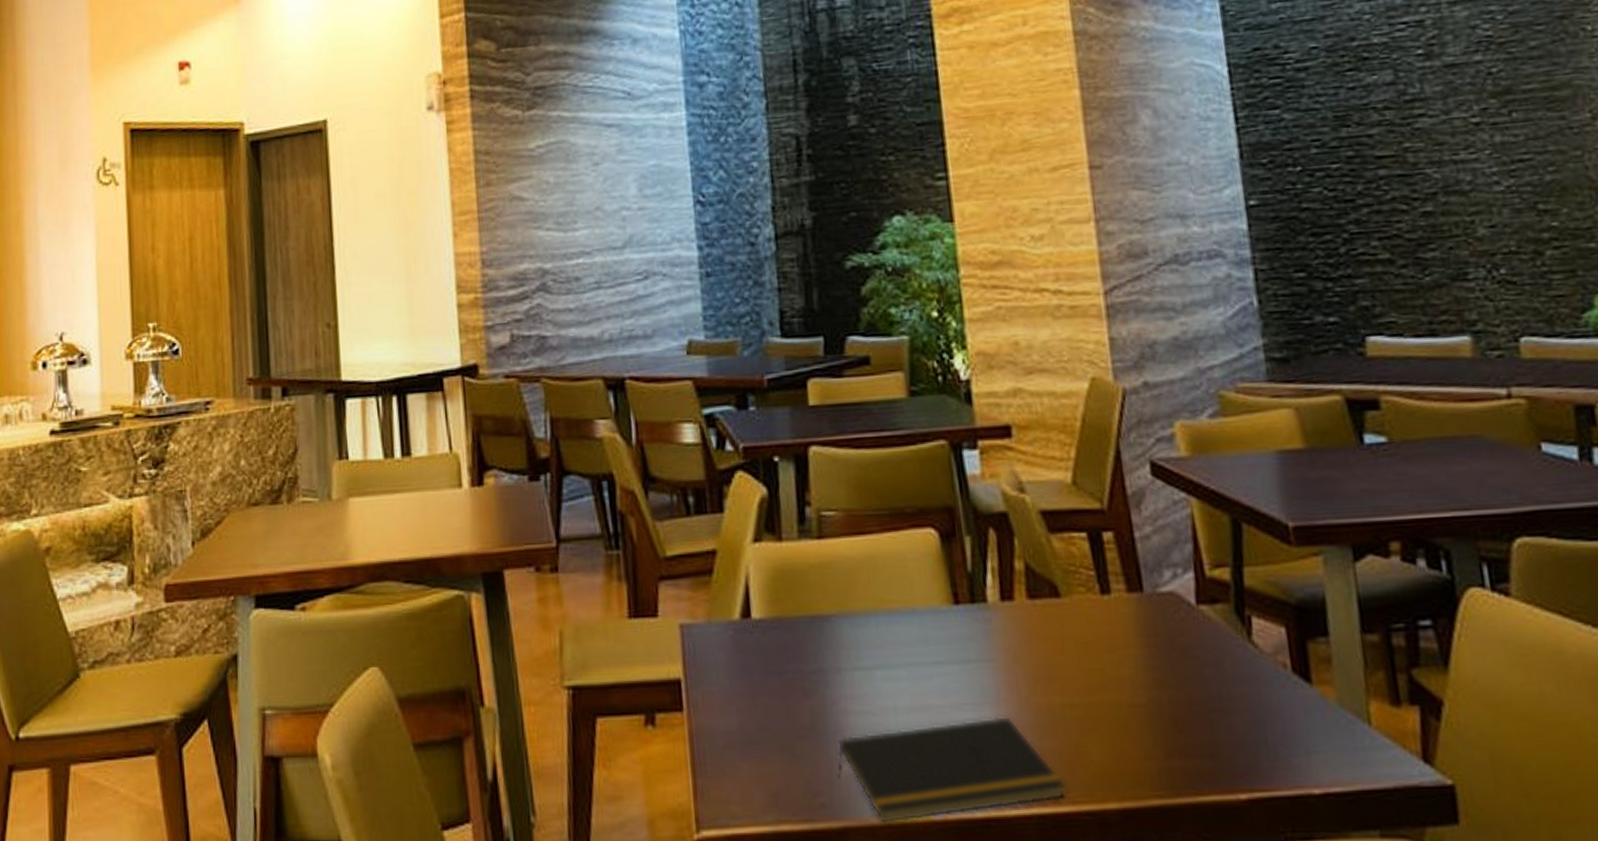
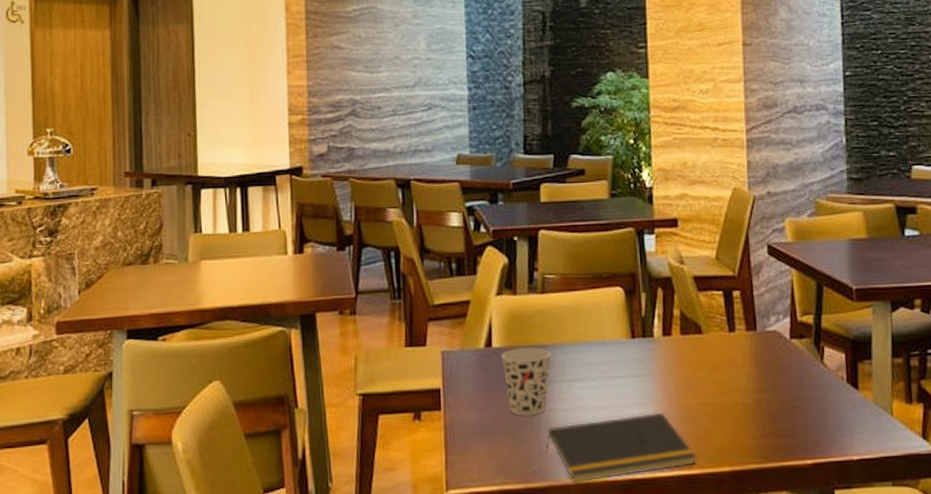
cup: none [765,618,837,721] -> present [501,347,551,416]

